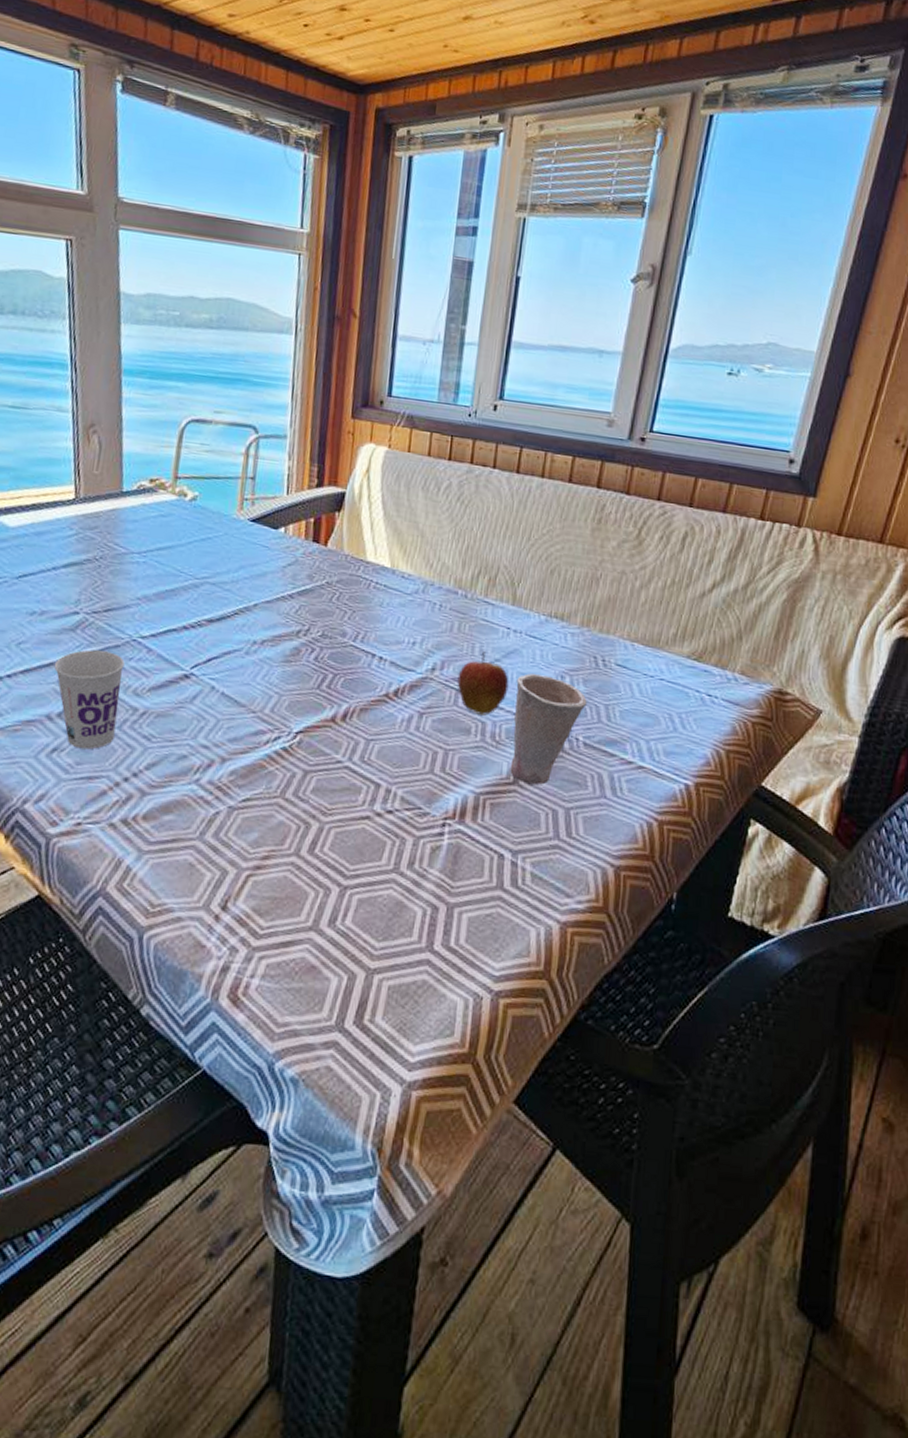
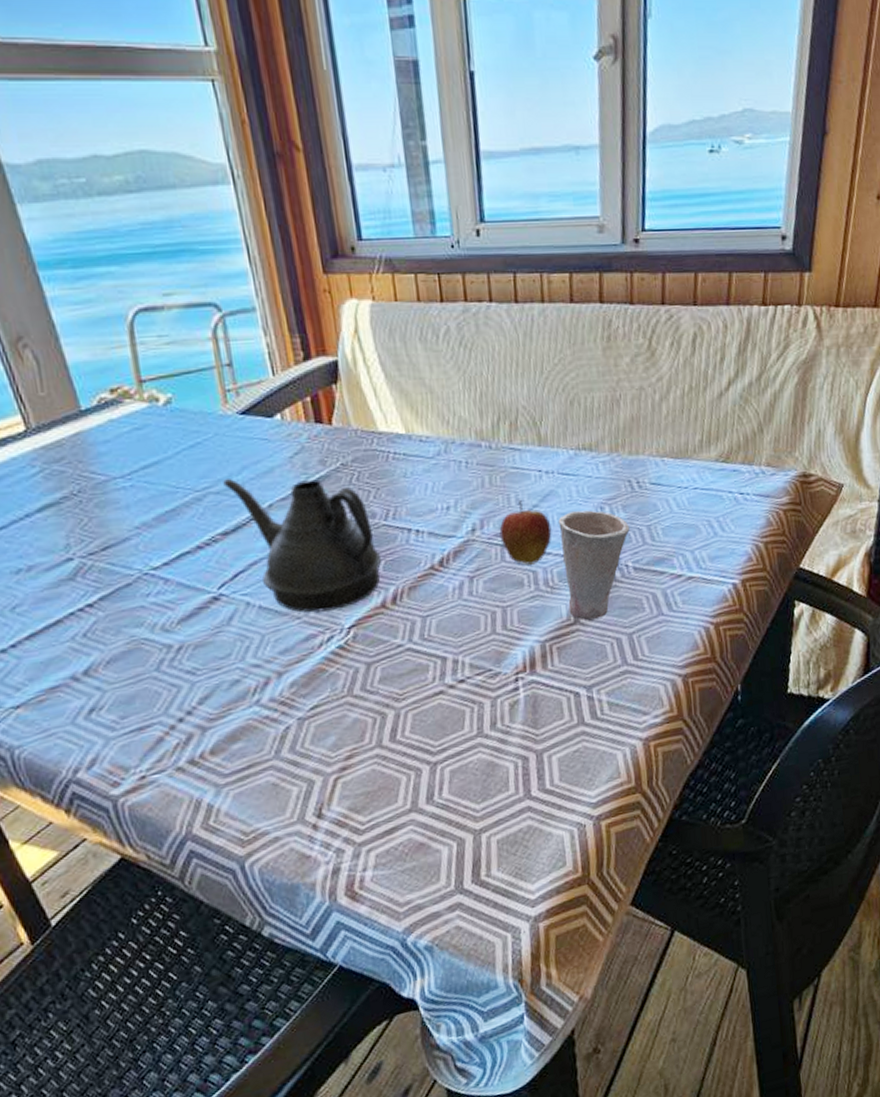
cup: present [54,649,125,750] -> none [61,592,155,703]
teapot: none [220,572,342,713] -> present [223,477,382,613]

